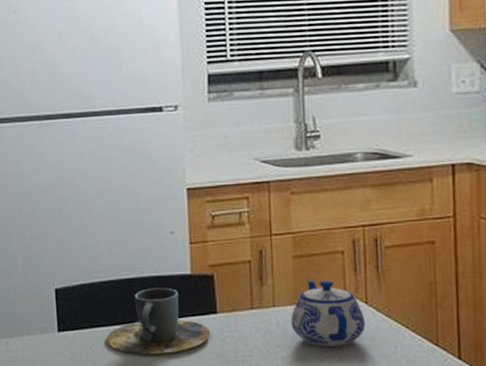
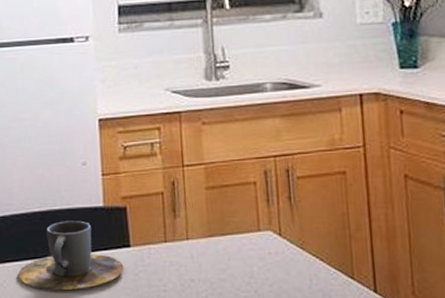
teapot: present [291,278,366,346] -> none [204,210,280,280]

